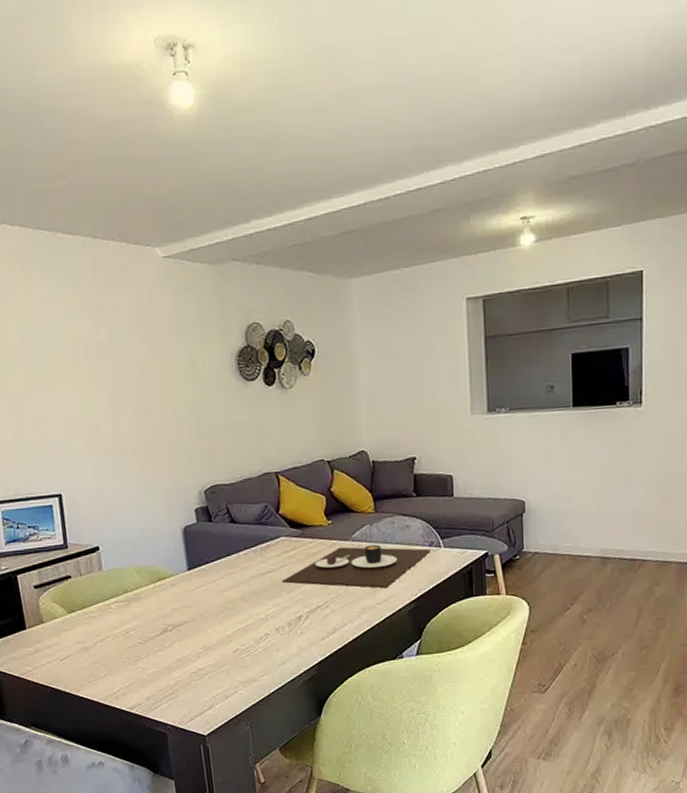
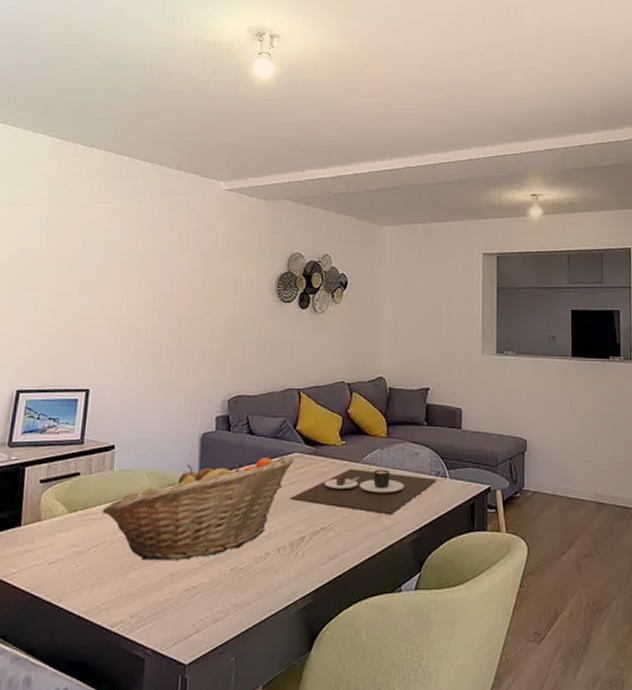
fruit basket: none [100,540,281,650] -> present [102,456,294,561]

